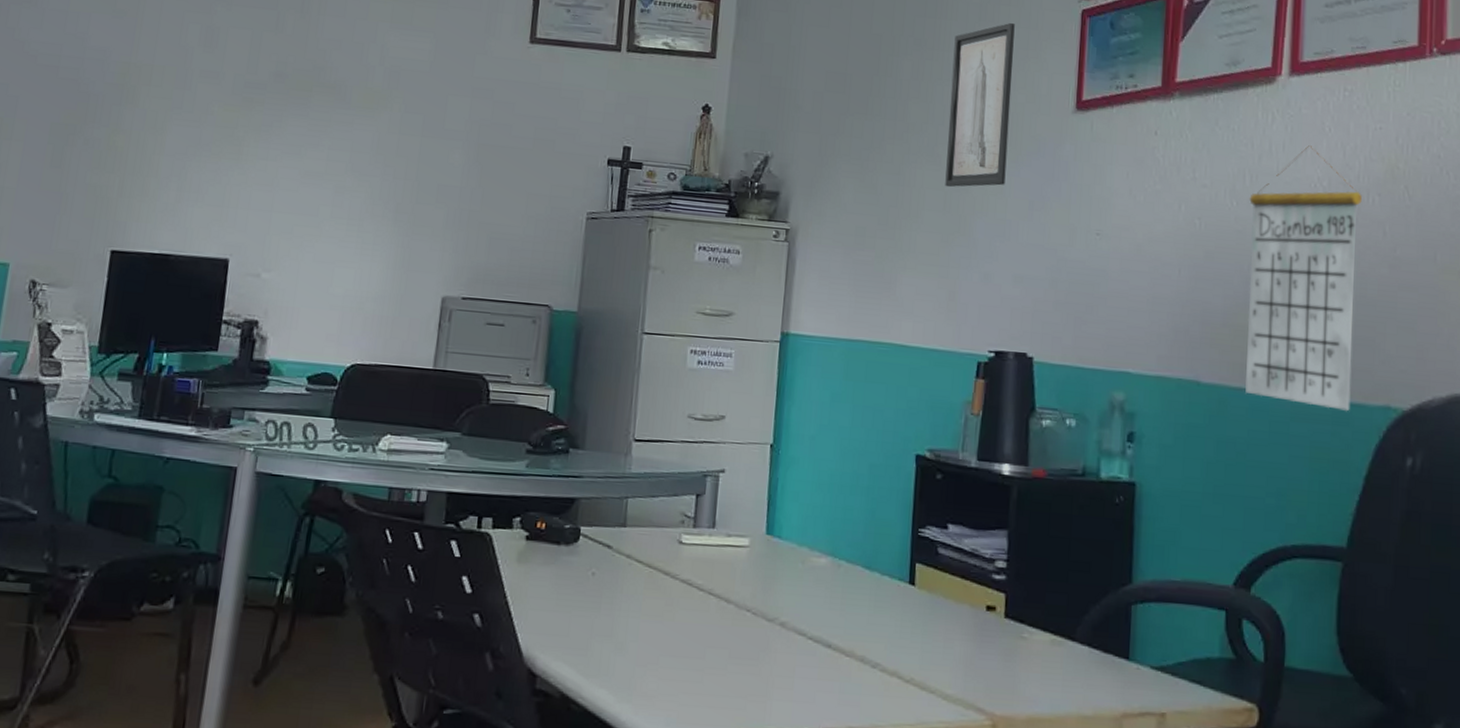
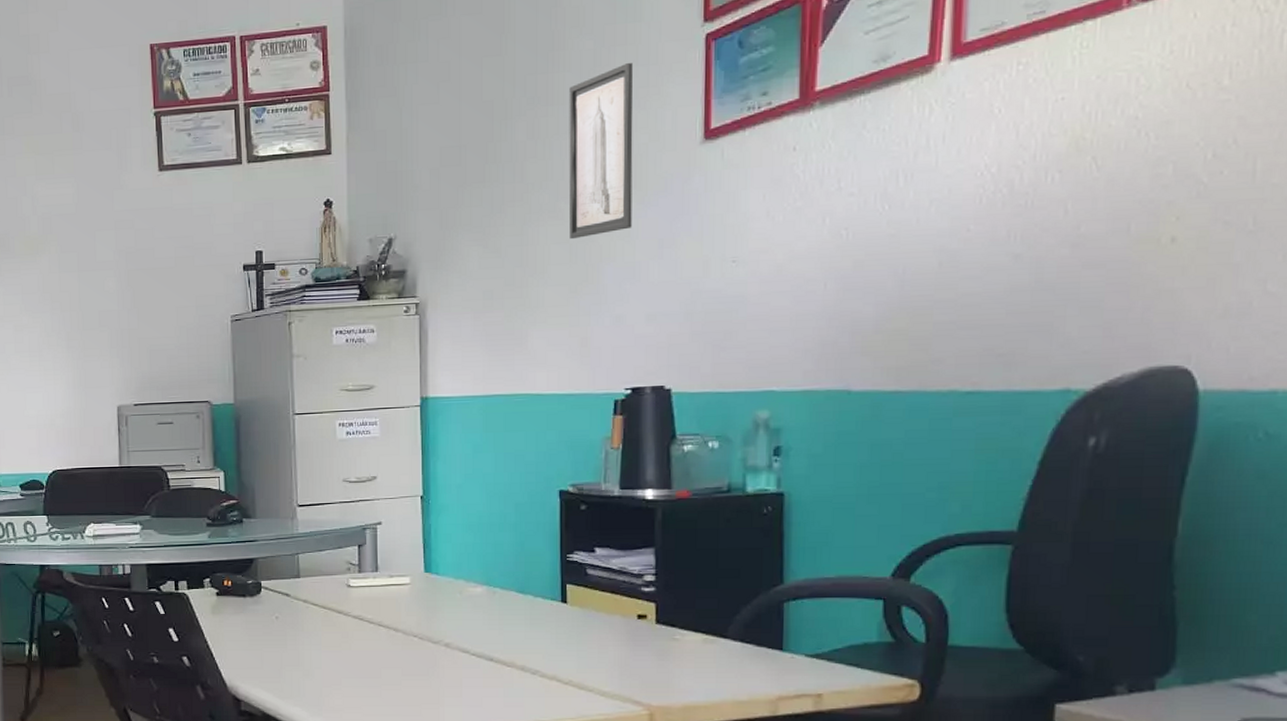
calendar: present [1245,145,1362,412] -> none [902,132,1039,400]

